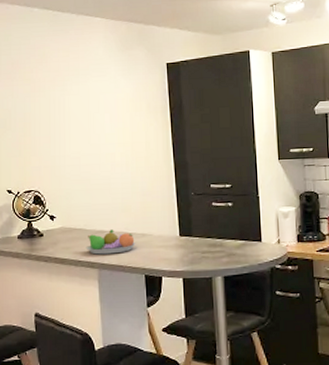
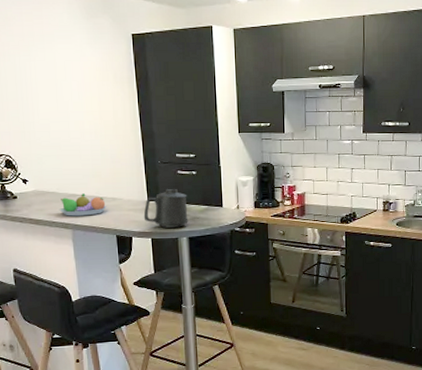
mug: none [174,223,224,266] -> present [143,189,188,228]

